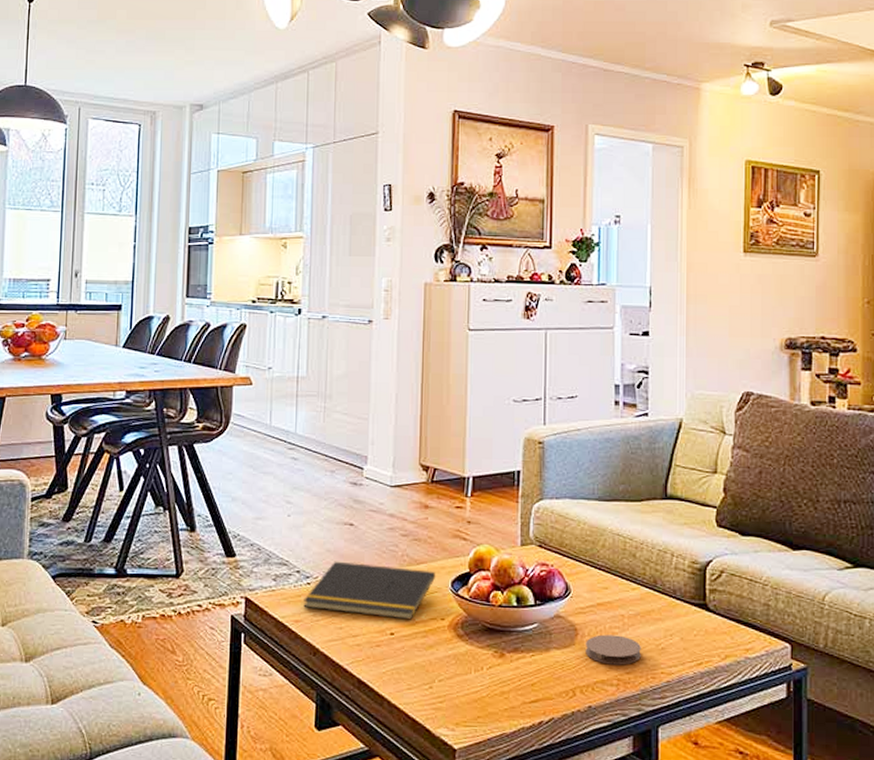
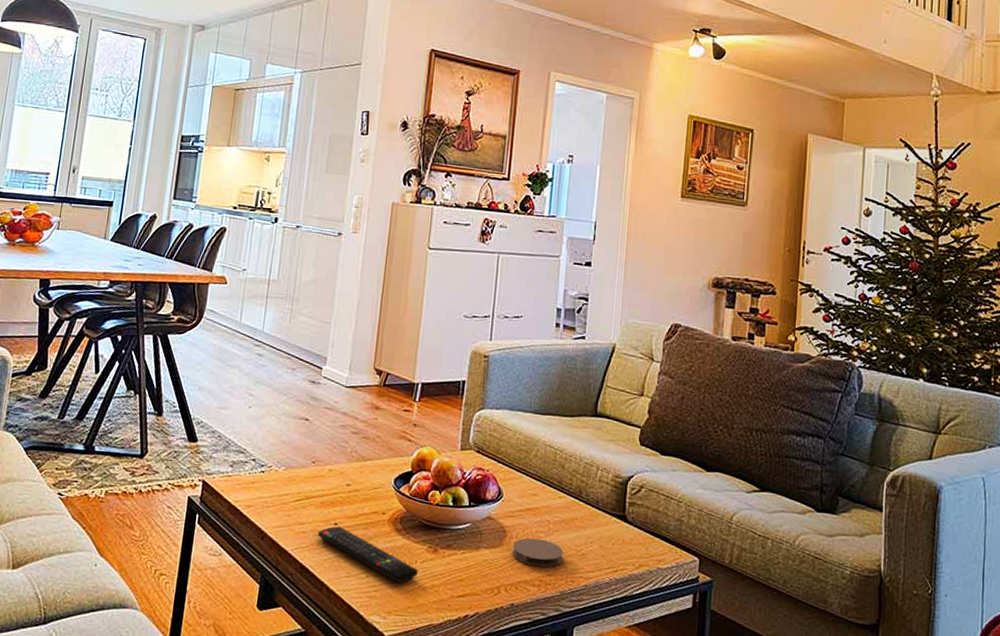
notepad: present [303,561,435,620] -> none [256,452,380,512]
remote control: none [373,636,485,692] -> present [317,526,418,583]

